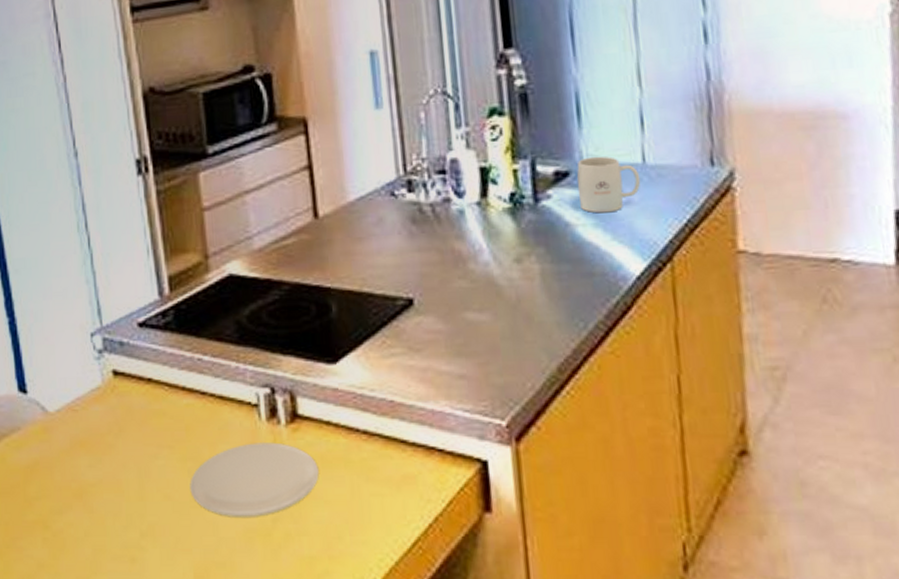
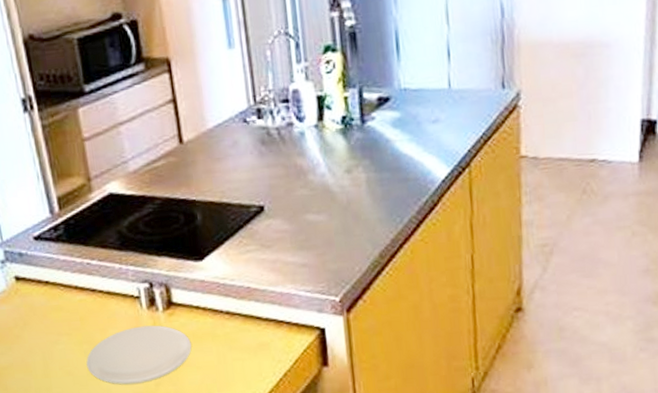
mug: present [576,156,641,214] -> none [395,83,447,131]

